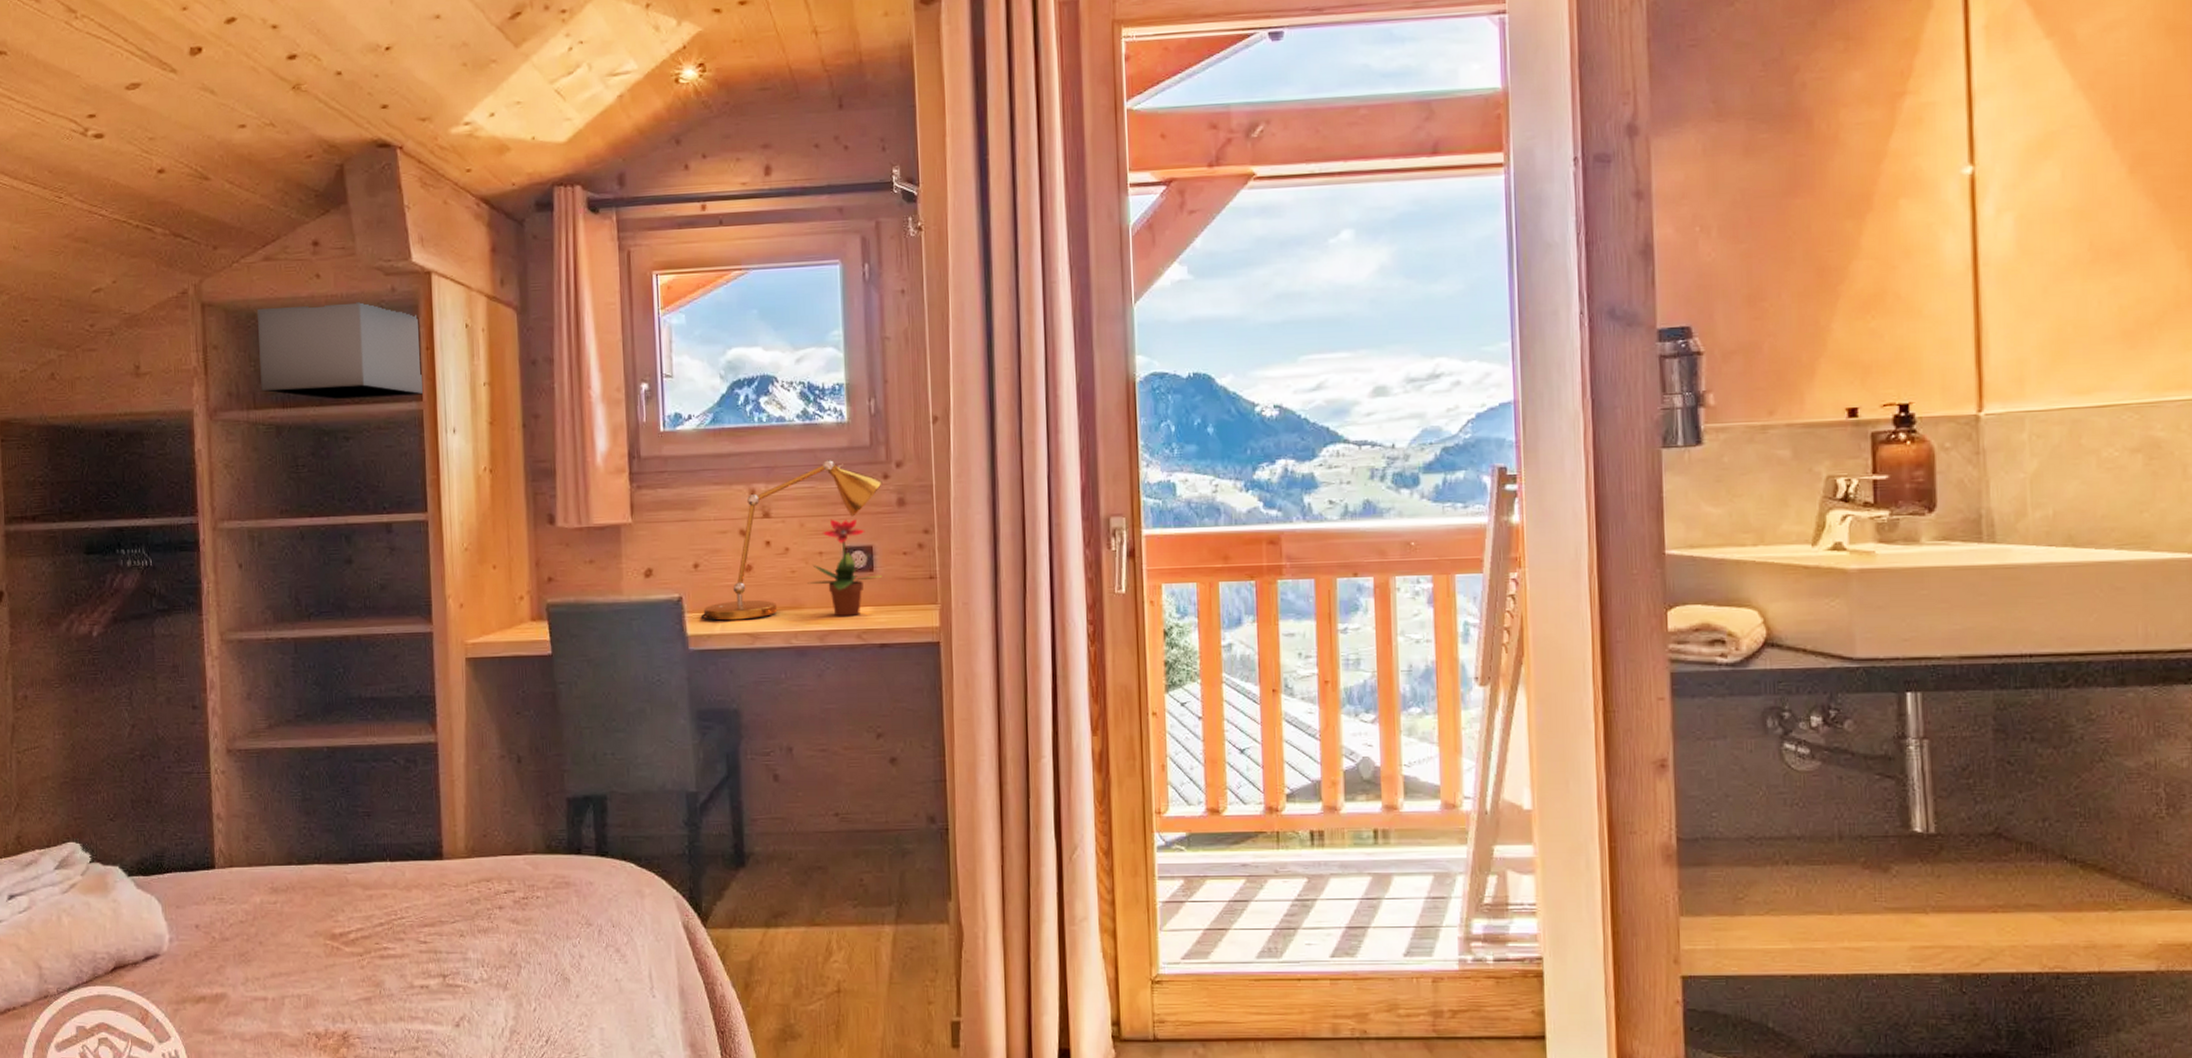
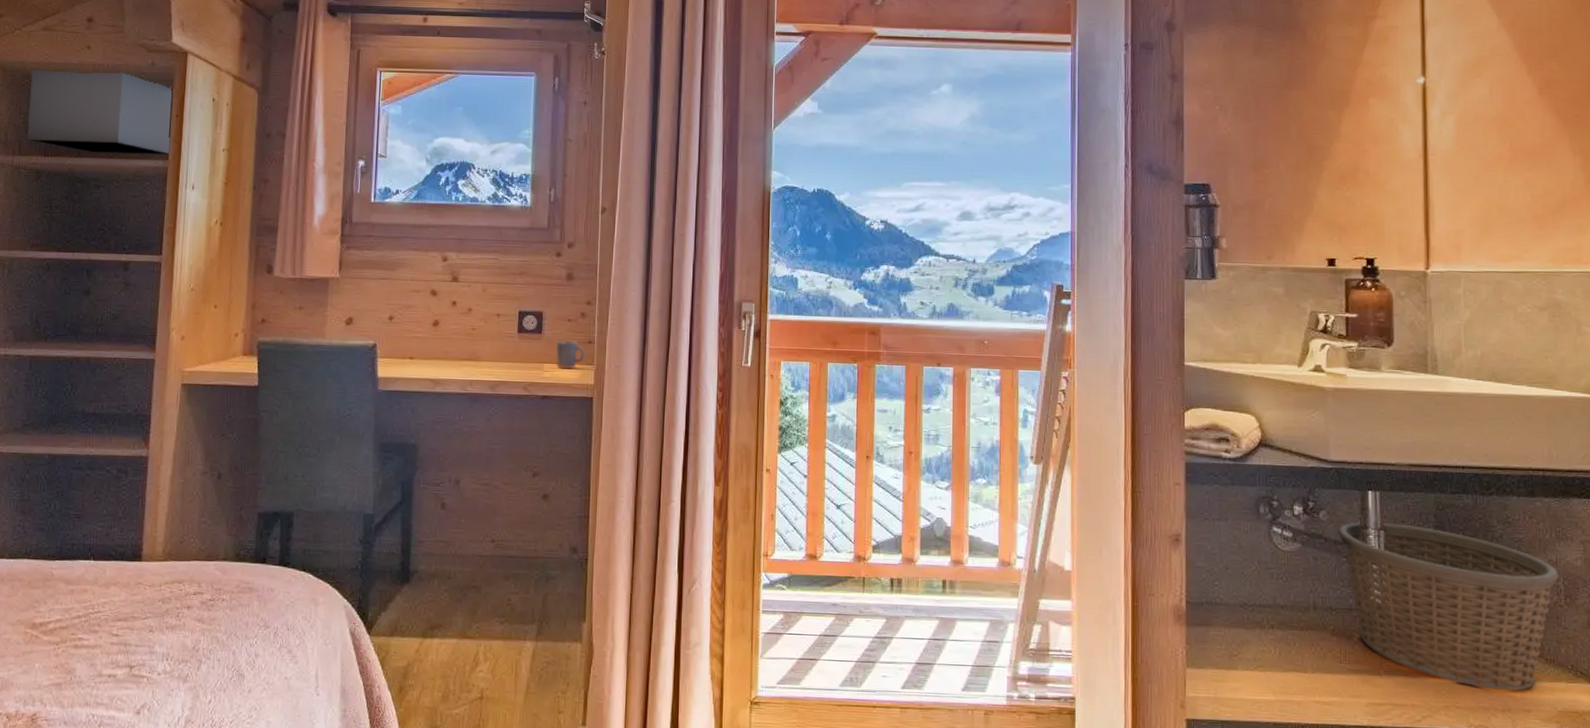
desk lamp: present [700,459,882,621] -> none [391,236,555,367]
potted flower: present [808,519,882,616] -> none [485,287,549,370]
mug: none [891,576,927,611] -> present [555,340,585,369]
basket: none [1868,730,2159,924] -> present [1338,522,1559,692]

